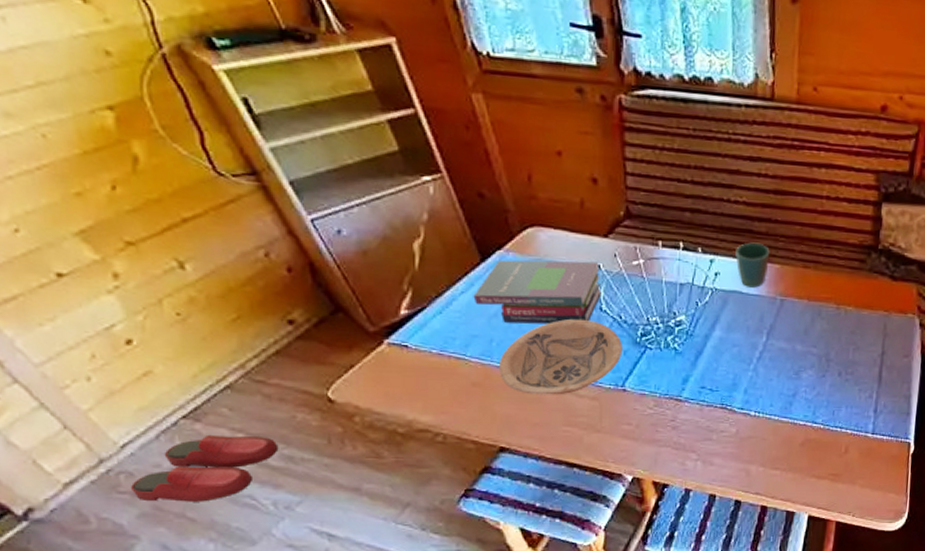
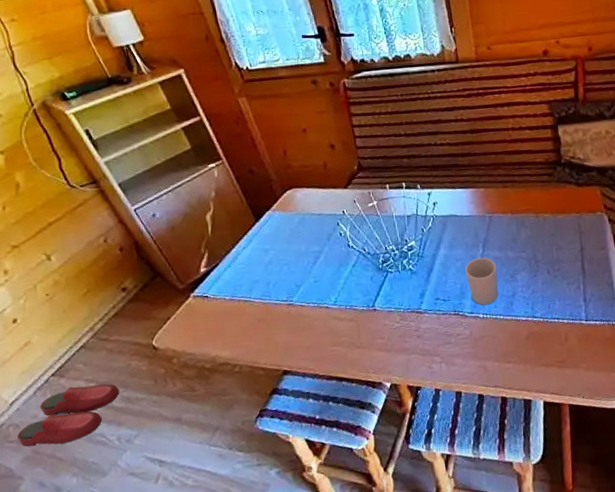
books: present [473,259,602,325] -> none [252,208,348,267]
bowl: present [498,318,622,395] -> none [276,255,370,323]
cup: present [735,242,770,288] -> none [447,173,475,211]
mug: none [741,346,780,402] -> present [465,257,498,306]

